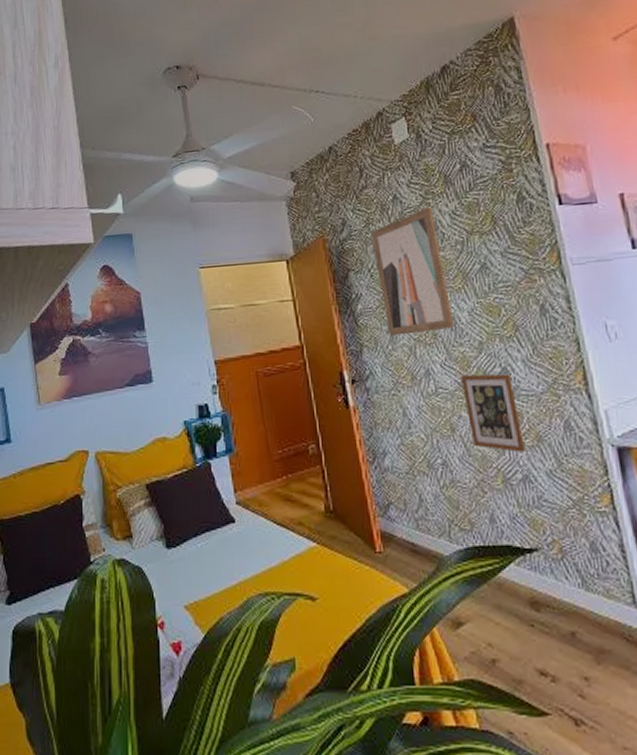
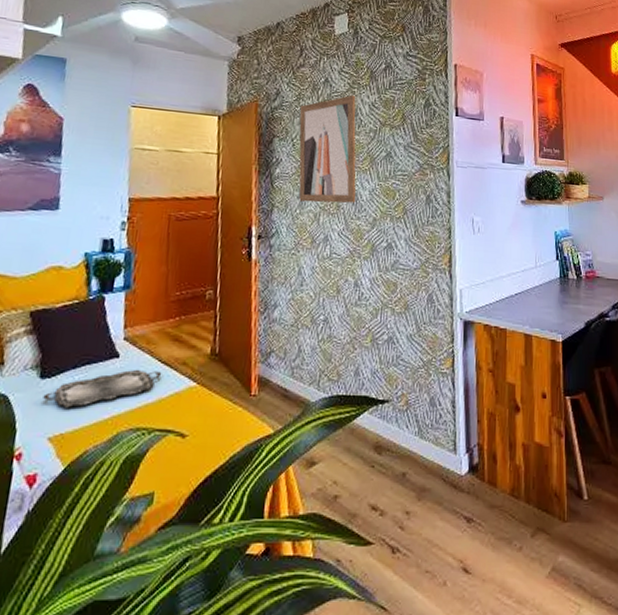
serving tray: none [172,532,280,576] -> present [43,369,162,408]
picture frame: present [460,374,526,452] -> none [352,244,395,317]

